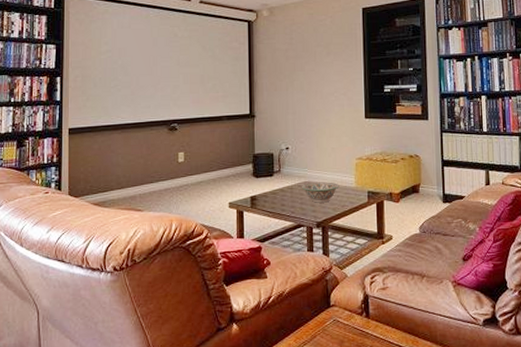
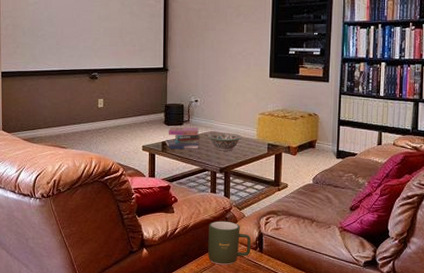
books: none [255,178,292,204] -> present [165,127,200,149]
mug: none [307,283,356,337] -> present [208,221,251,265]

